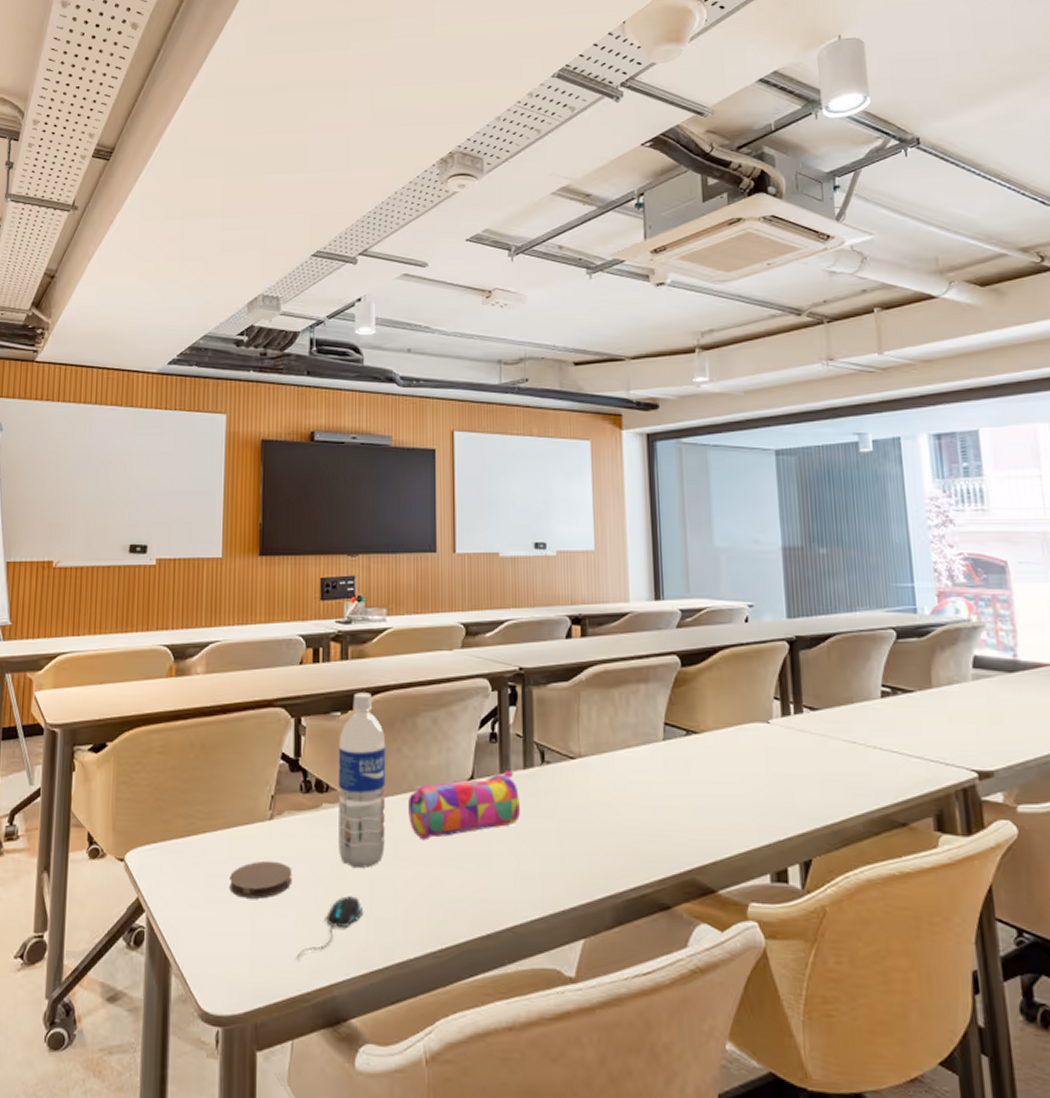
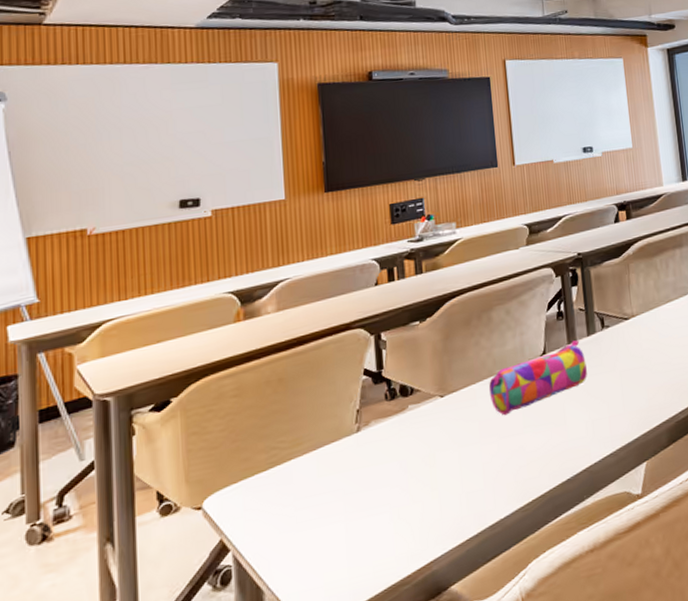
coaster: present [229,860,293,899] -> none [320,467,384,510]
mouse: present [297,896,364,959] -> none [395,479,456,550]
water bottle: present [339,692,386,868] -> none [420,299,471,455]

